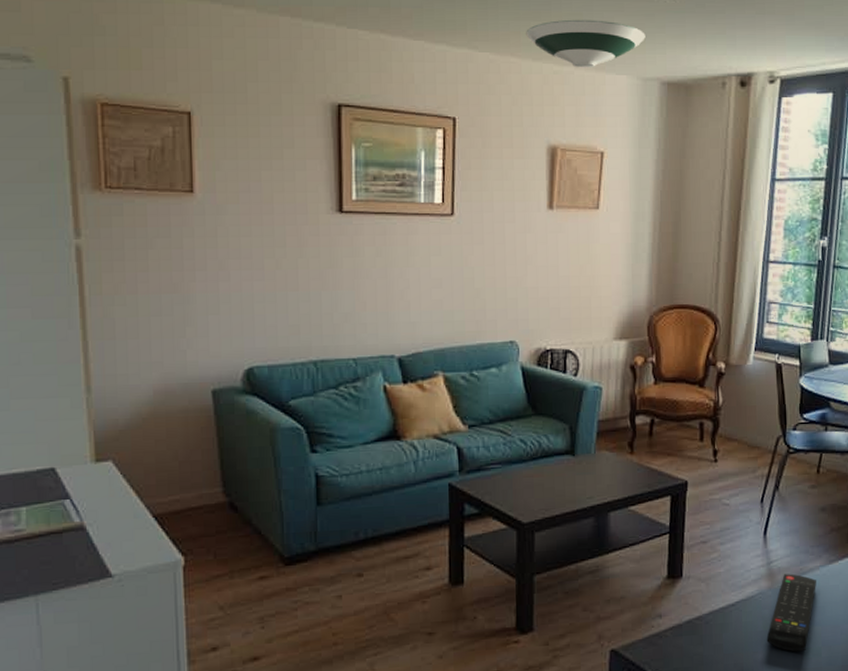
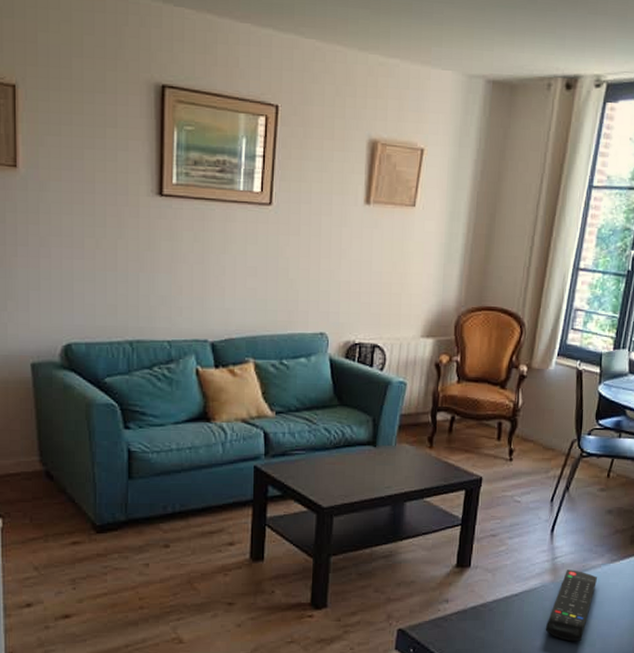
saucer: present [526,19,646,68] -> none [353,9,474,62]

